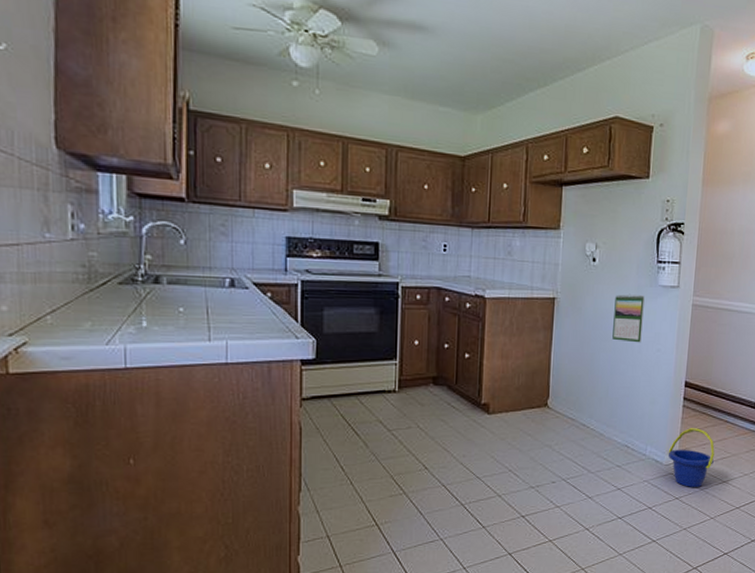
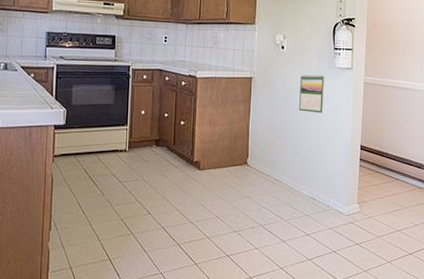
bucket: present [667,428,715,487] -> none [348,184,388,235]

